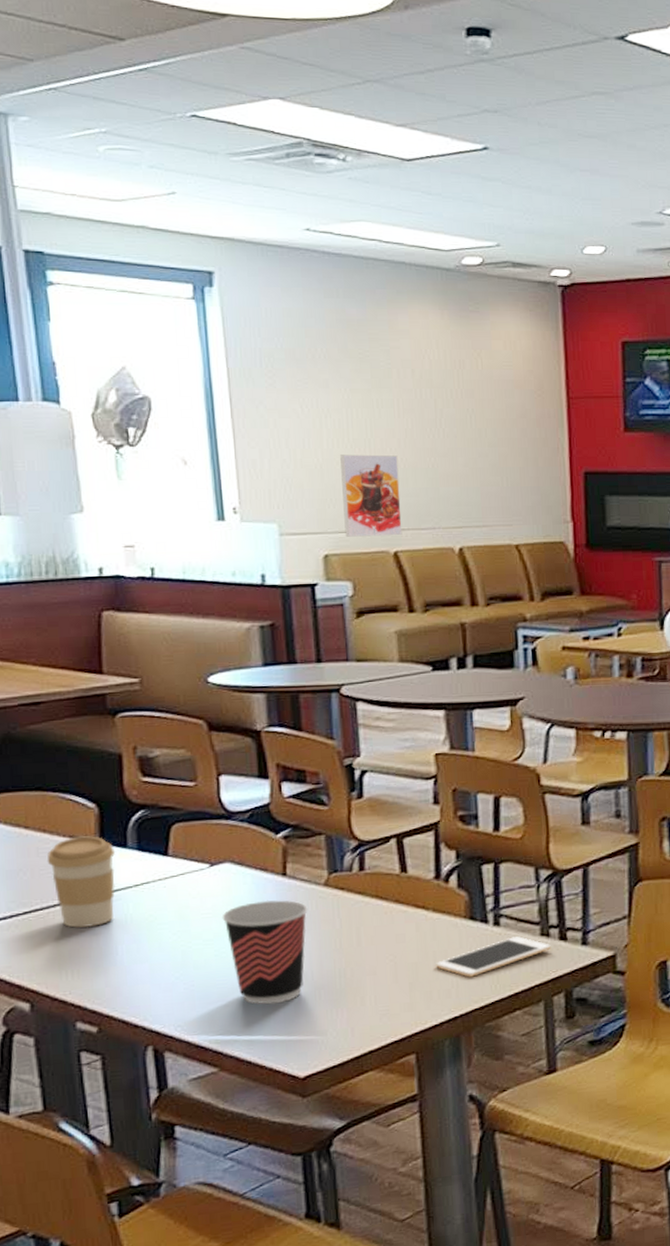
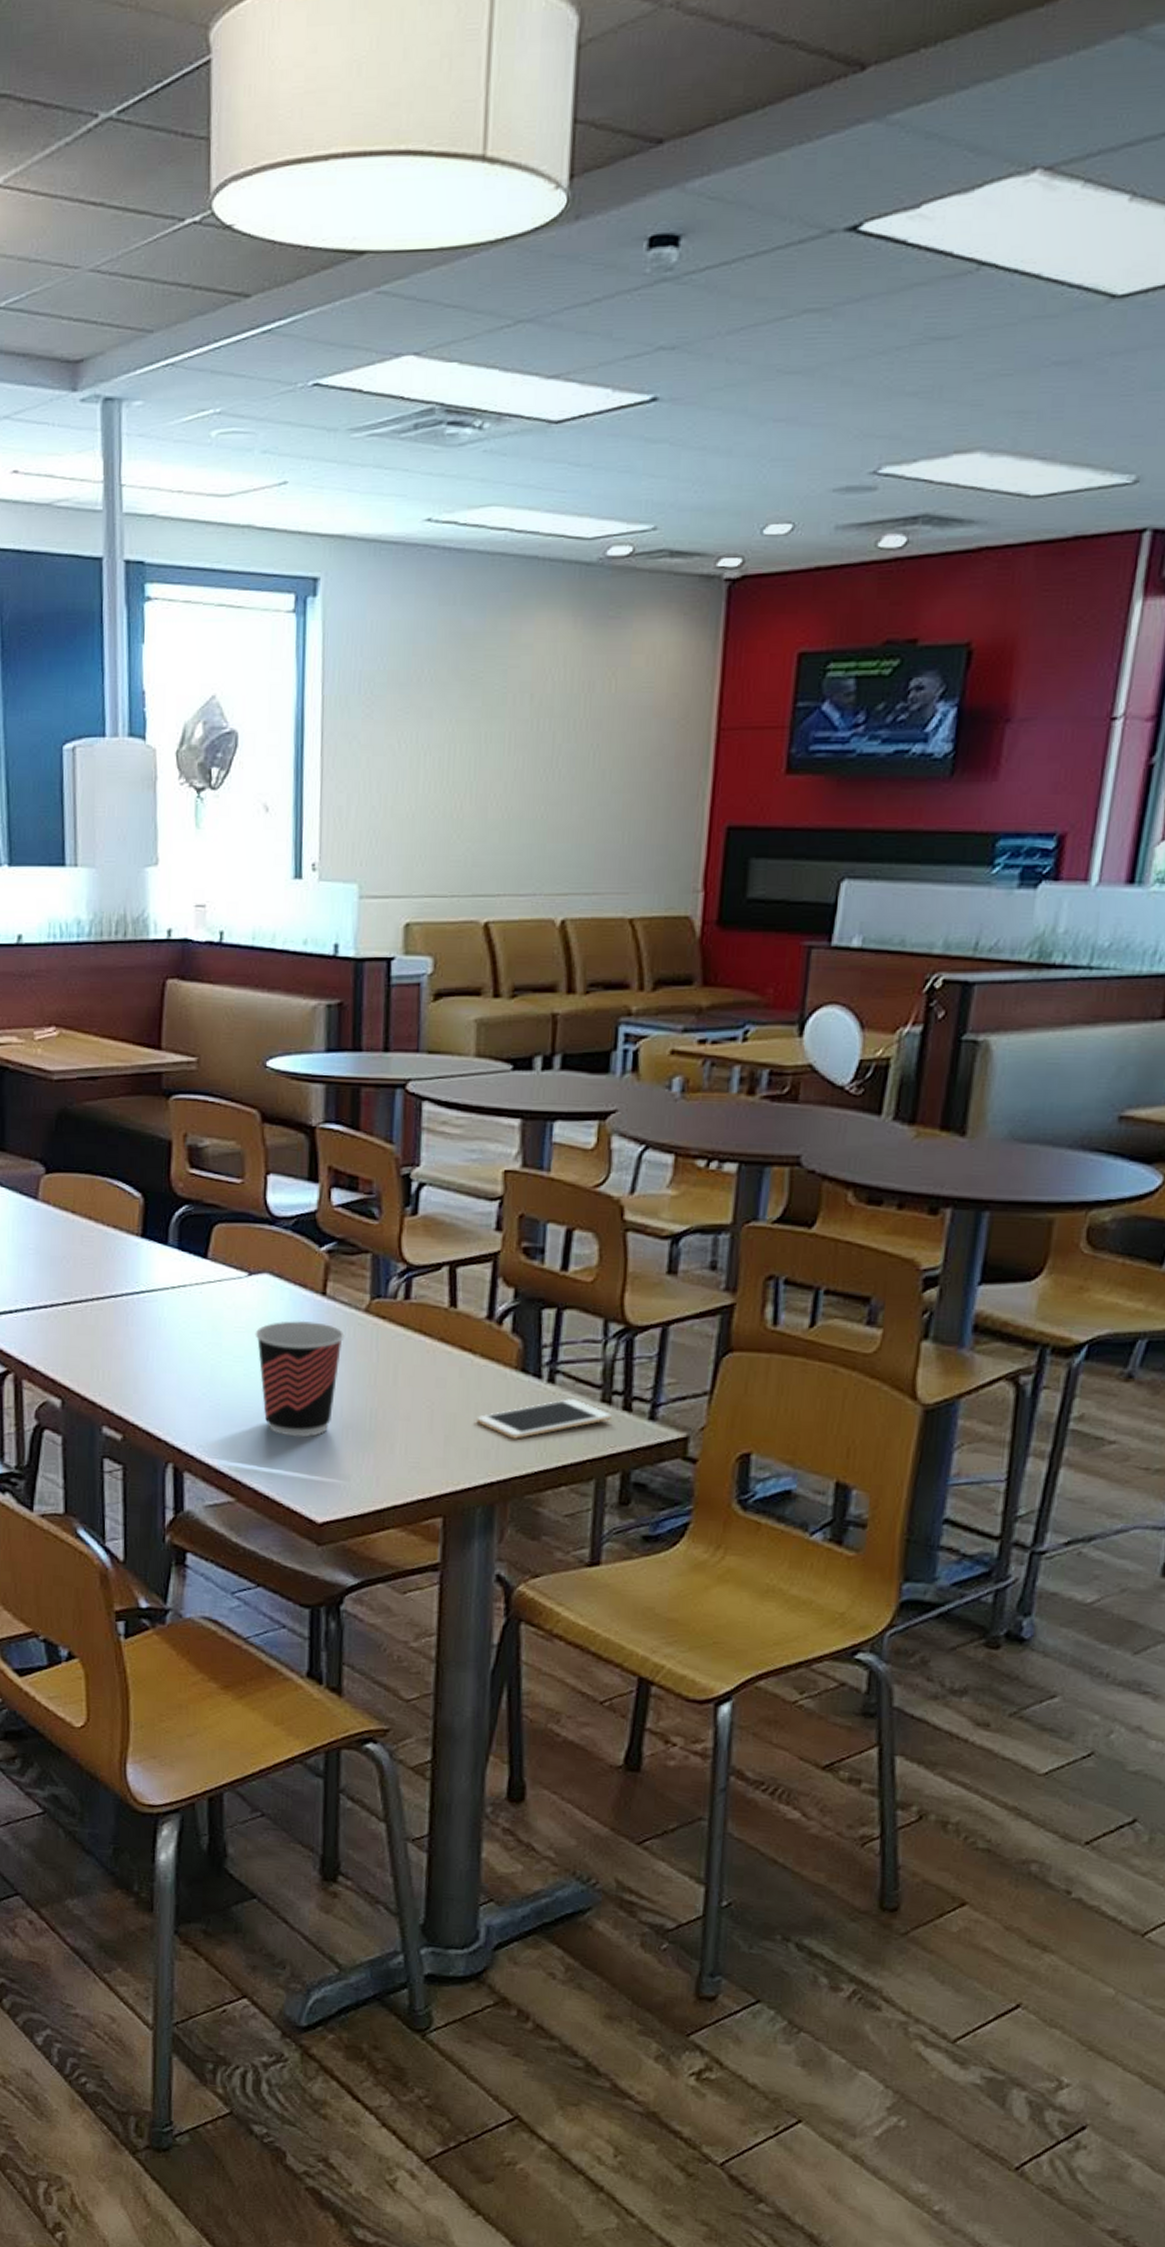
coffee cup: present [47,836,115,928] -> none [89,1227,155,1328]
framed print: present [340,454,403,537] -> none [431,801,502,903]

